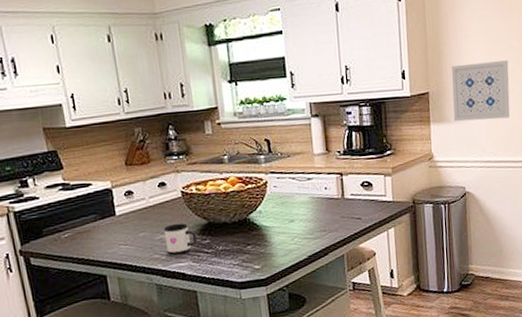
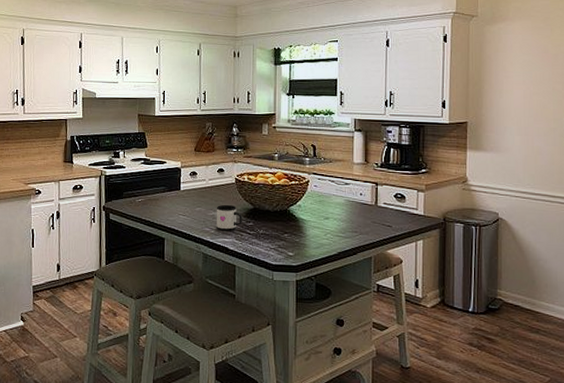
wall art: present [451,60,510,122] -> none [490,101,551,154]

